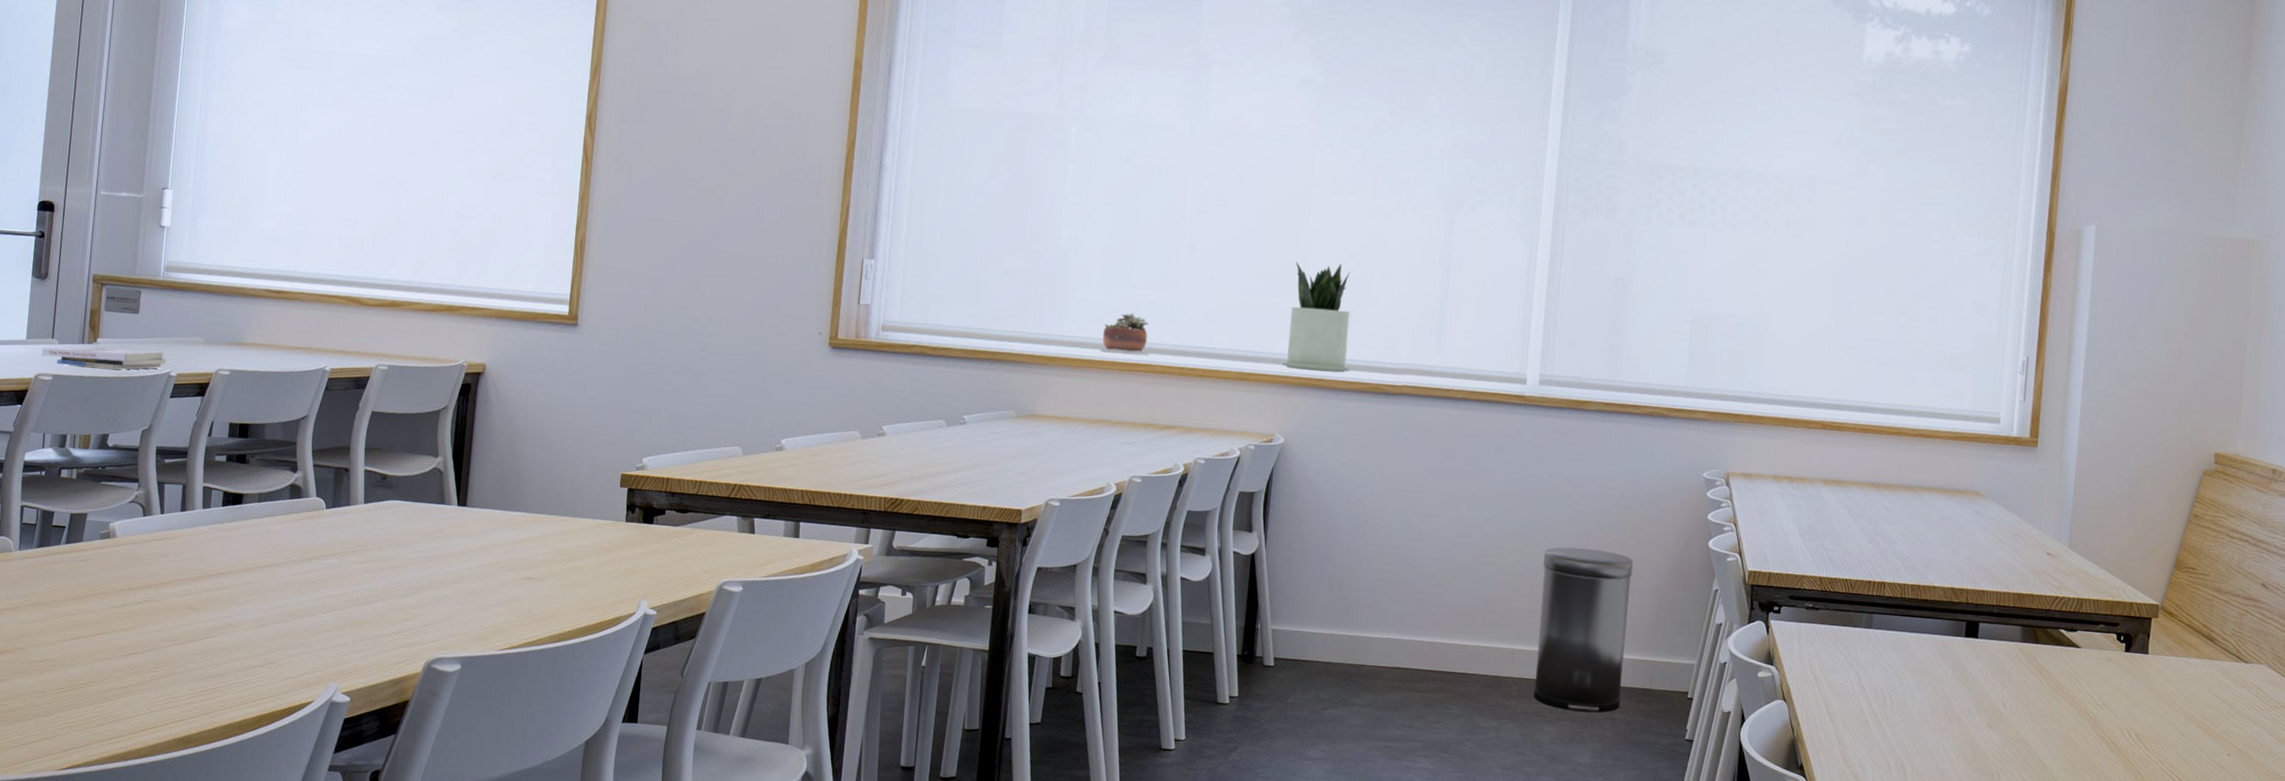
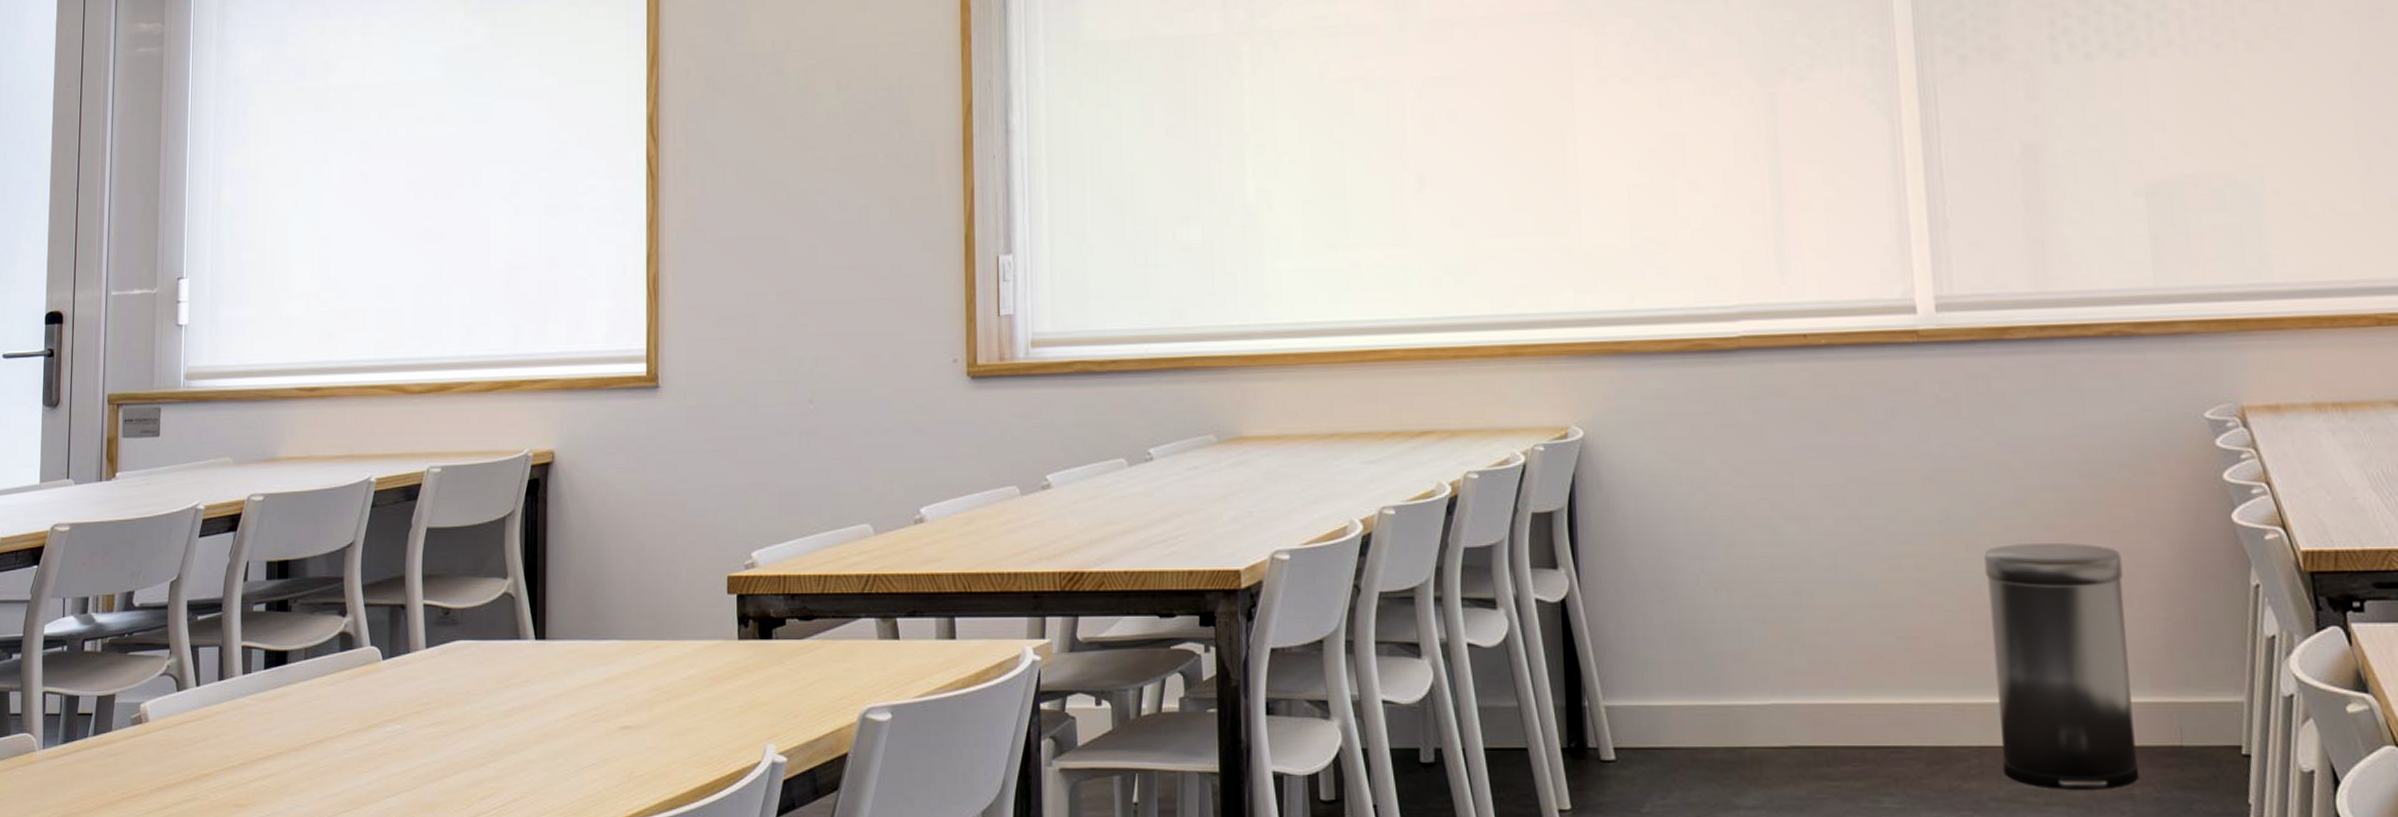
books: present [41,346,167,370] -> none [56,481,193,511]
succulent plant: present [1100,313,1150,356] -> none [1317,282,1384,341]
planter: present [1280,261,1352,373] -> none [1563,178,1664,332]

